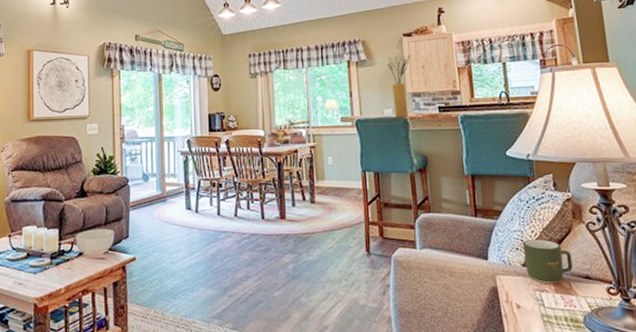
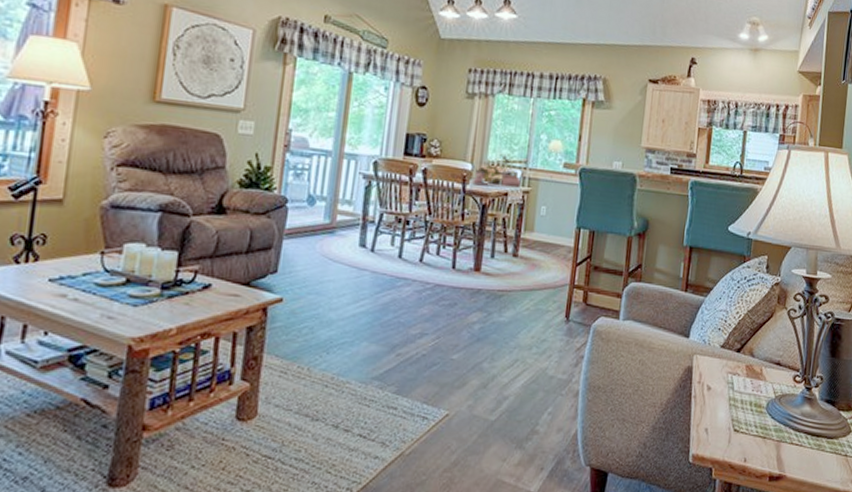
bowl: present [75,228,115,257] -> none [200,256,259,293]
vase: present [387,55,410,119] -> none [623,103,652,175]
mug: present [523,239,573,284] -> none [723,320,769,368]

